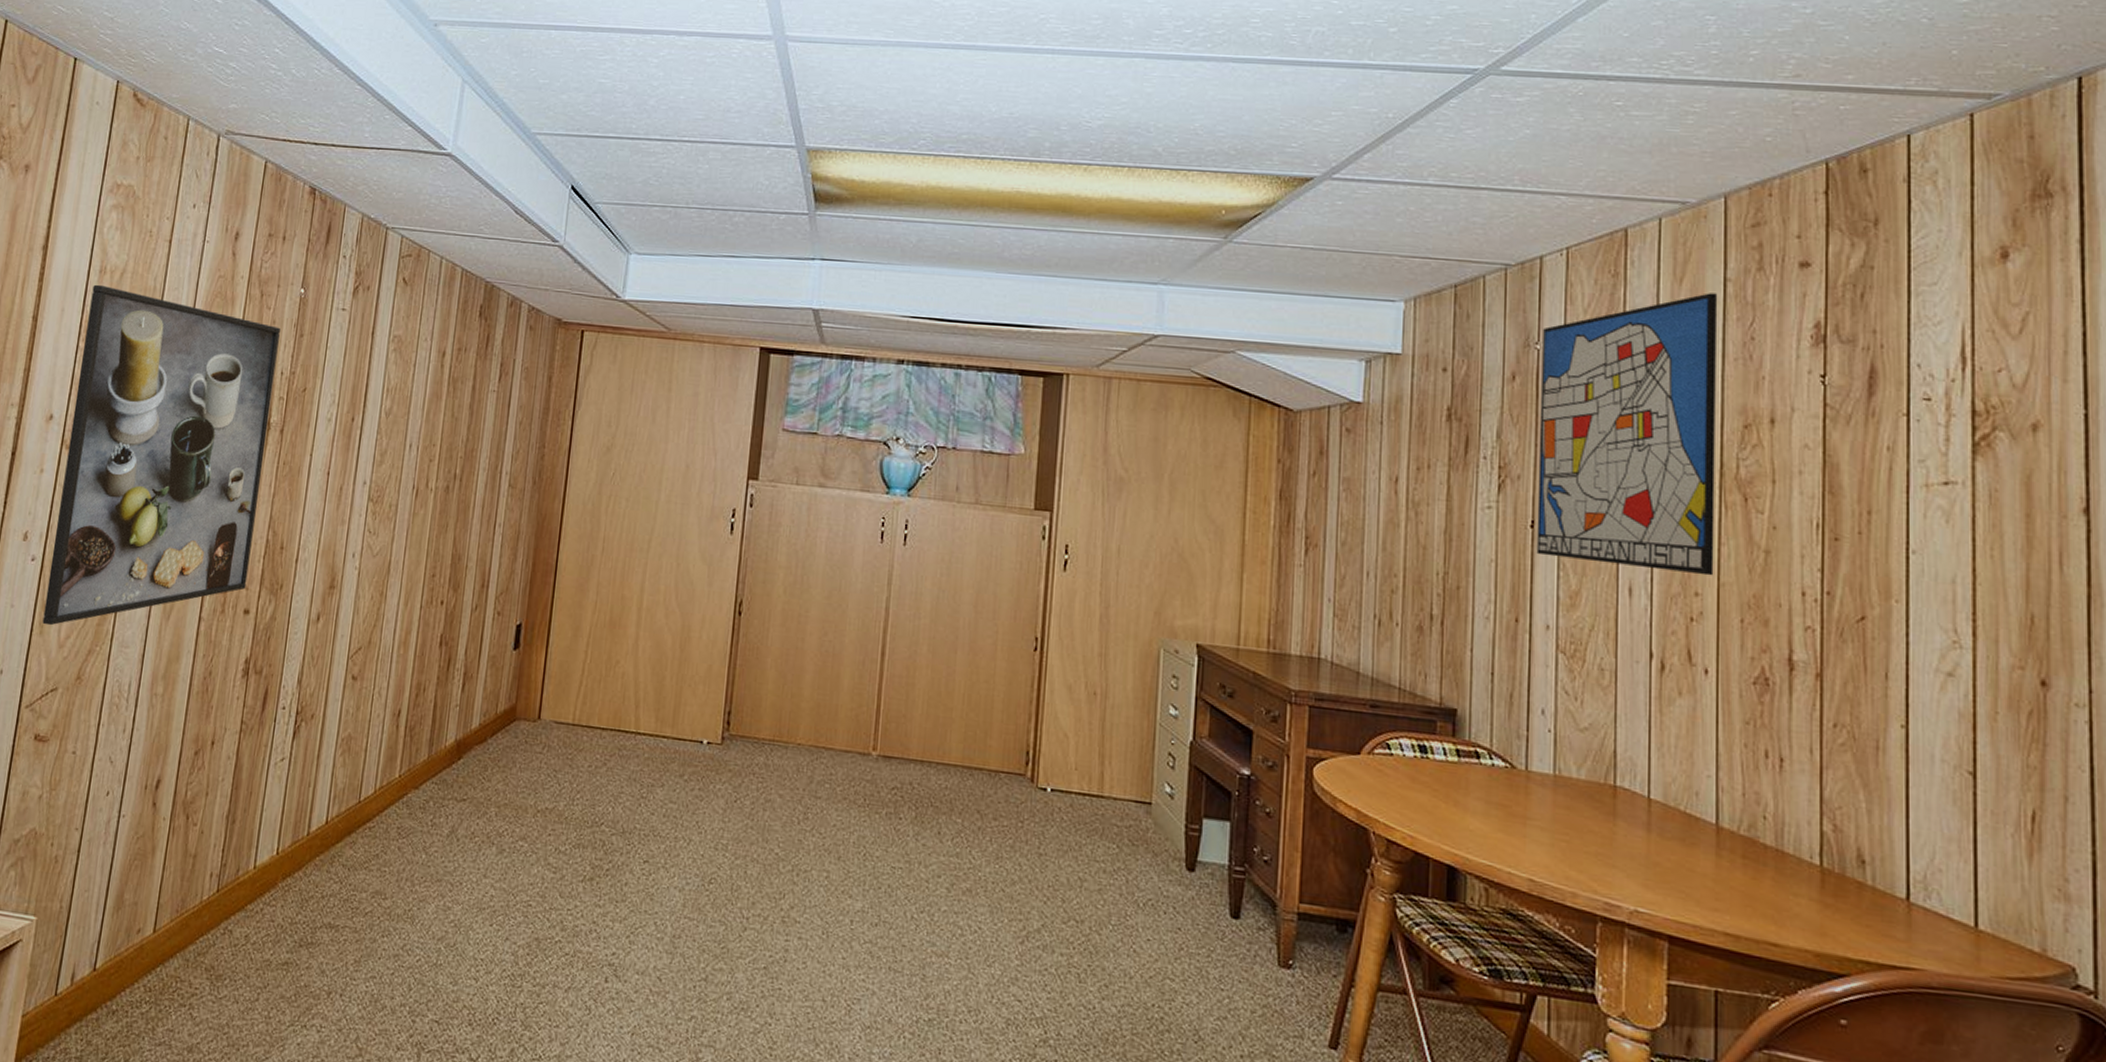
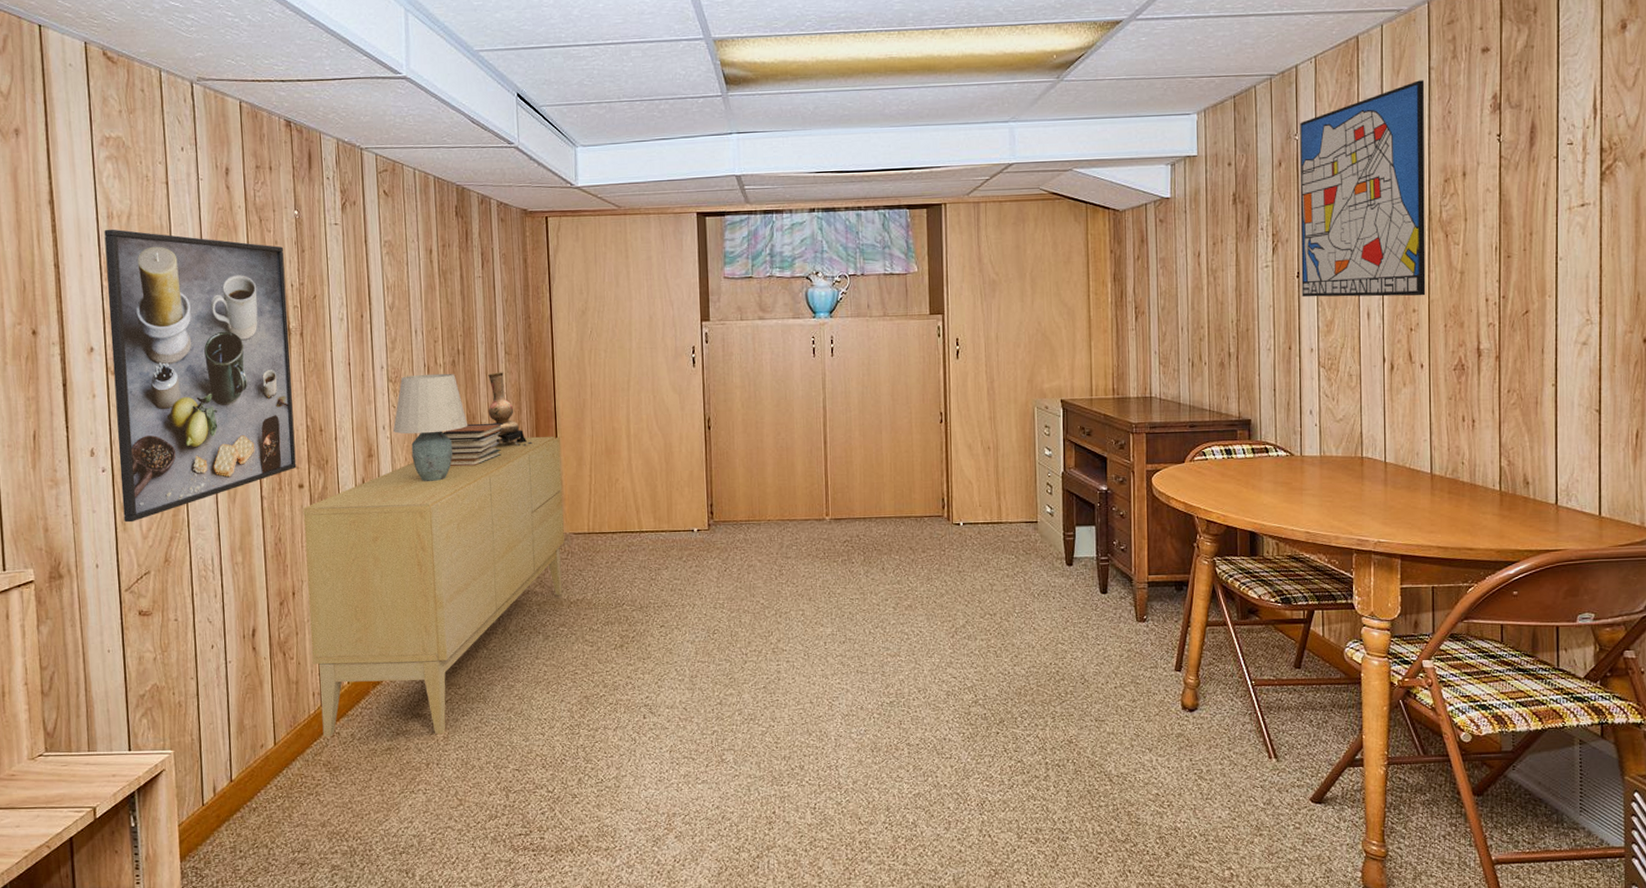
sideboard: none [212,588,557,957] -> present [303,436,564,737]
table lamp: none [364,497,452,630] -> present [393,373,468,481]
book stack: none [420,565,492,619] -> present [443,423,503,467]
vase: none [477,507,524,603] -> present [488,372,533,447]

